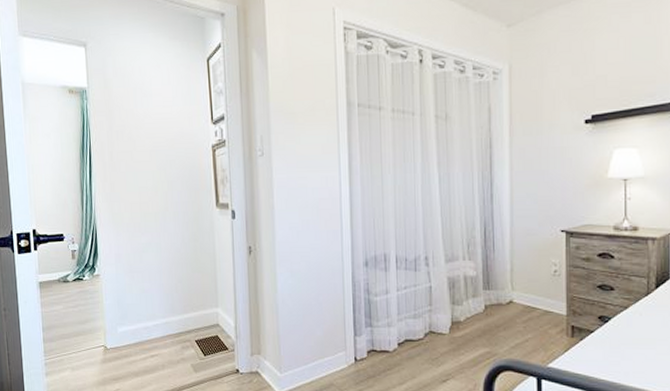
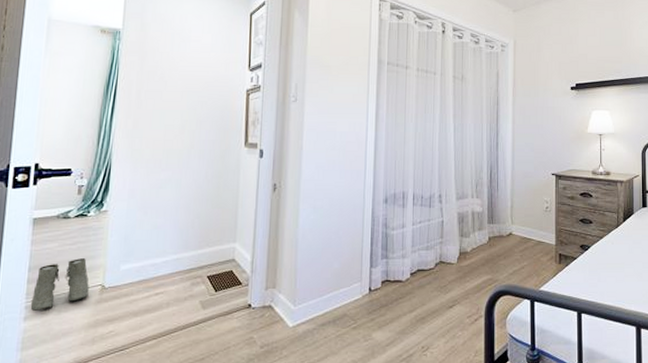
boots: none [48,320,94,367] -> present [30,258,89,311]

